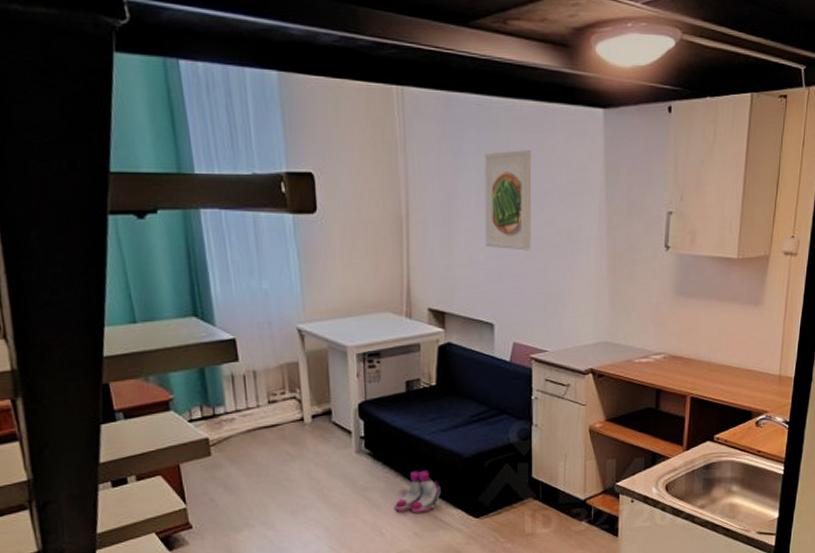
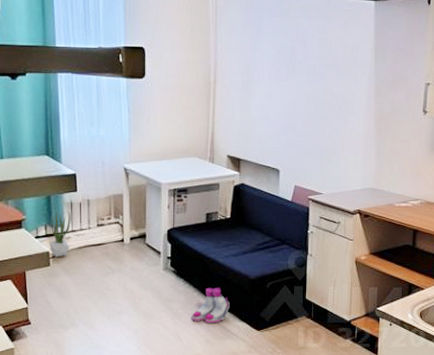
potted plant: none [207,385,235,445] -> present [50,210,71,258]
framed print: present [484,150,532,251] -> none [276,32,316,112]

